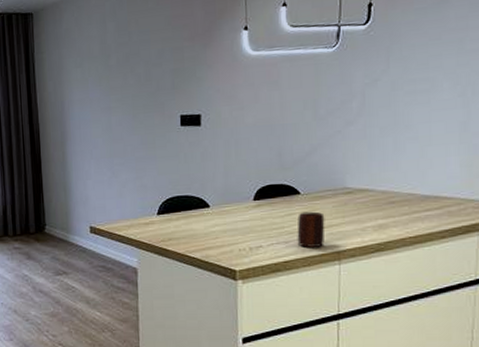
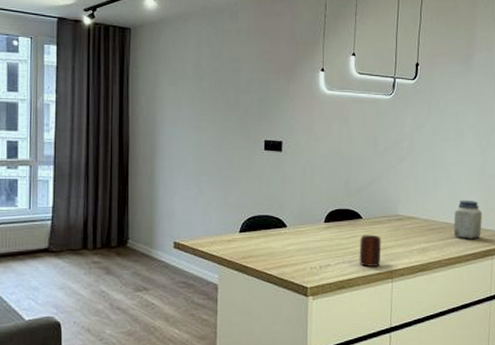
jar: none [422,164,464,212] -> present [453,200,482,239]

